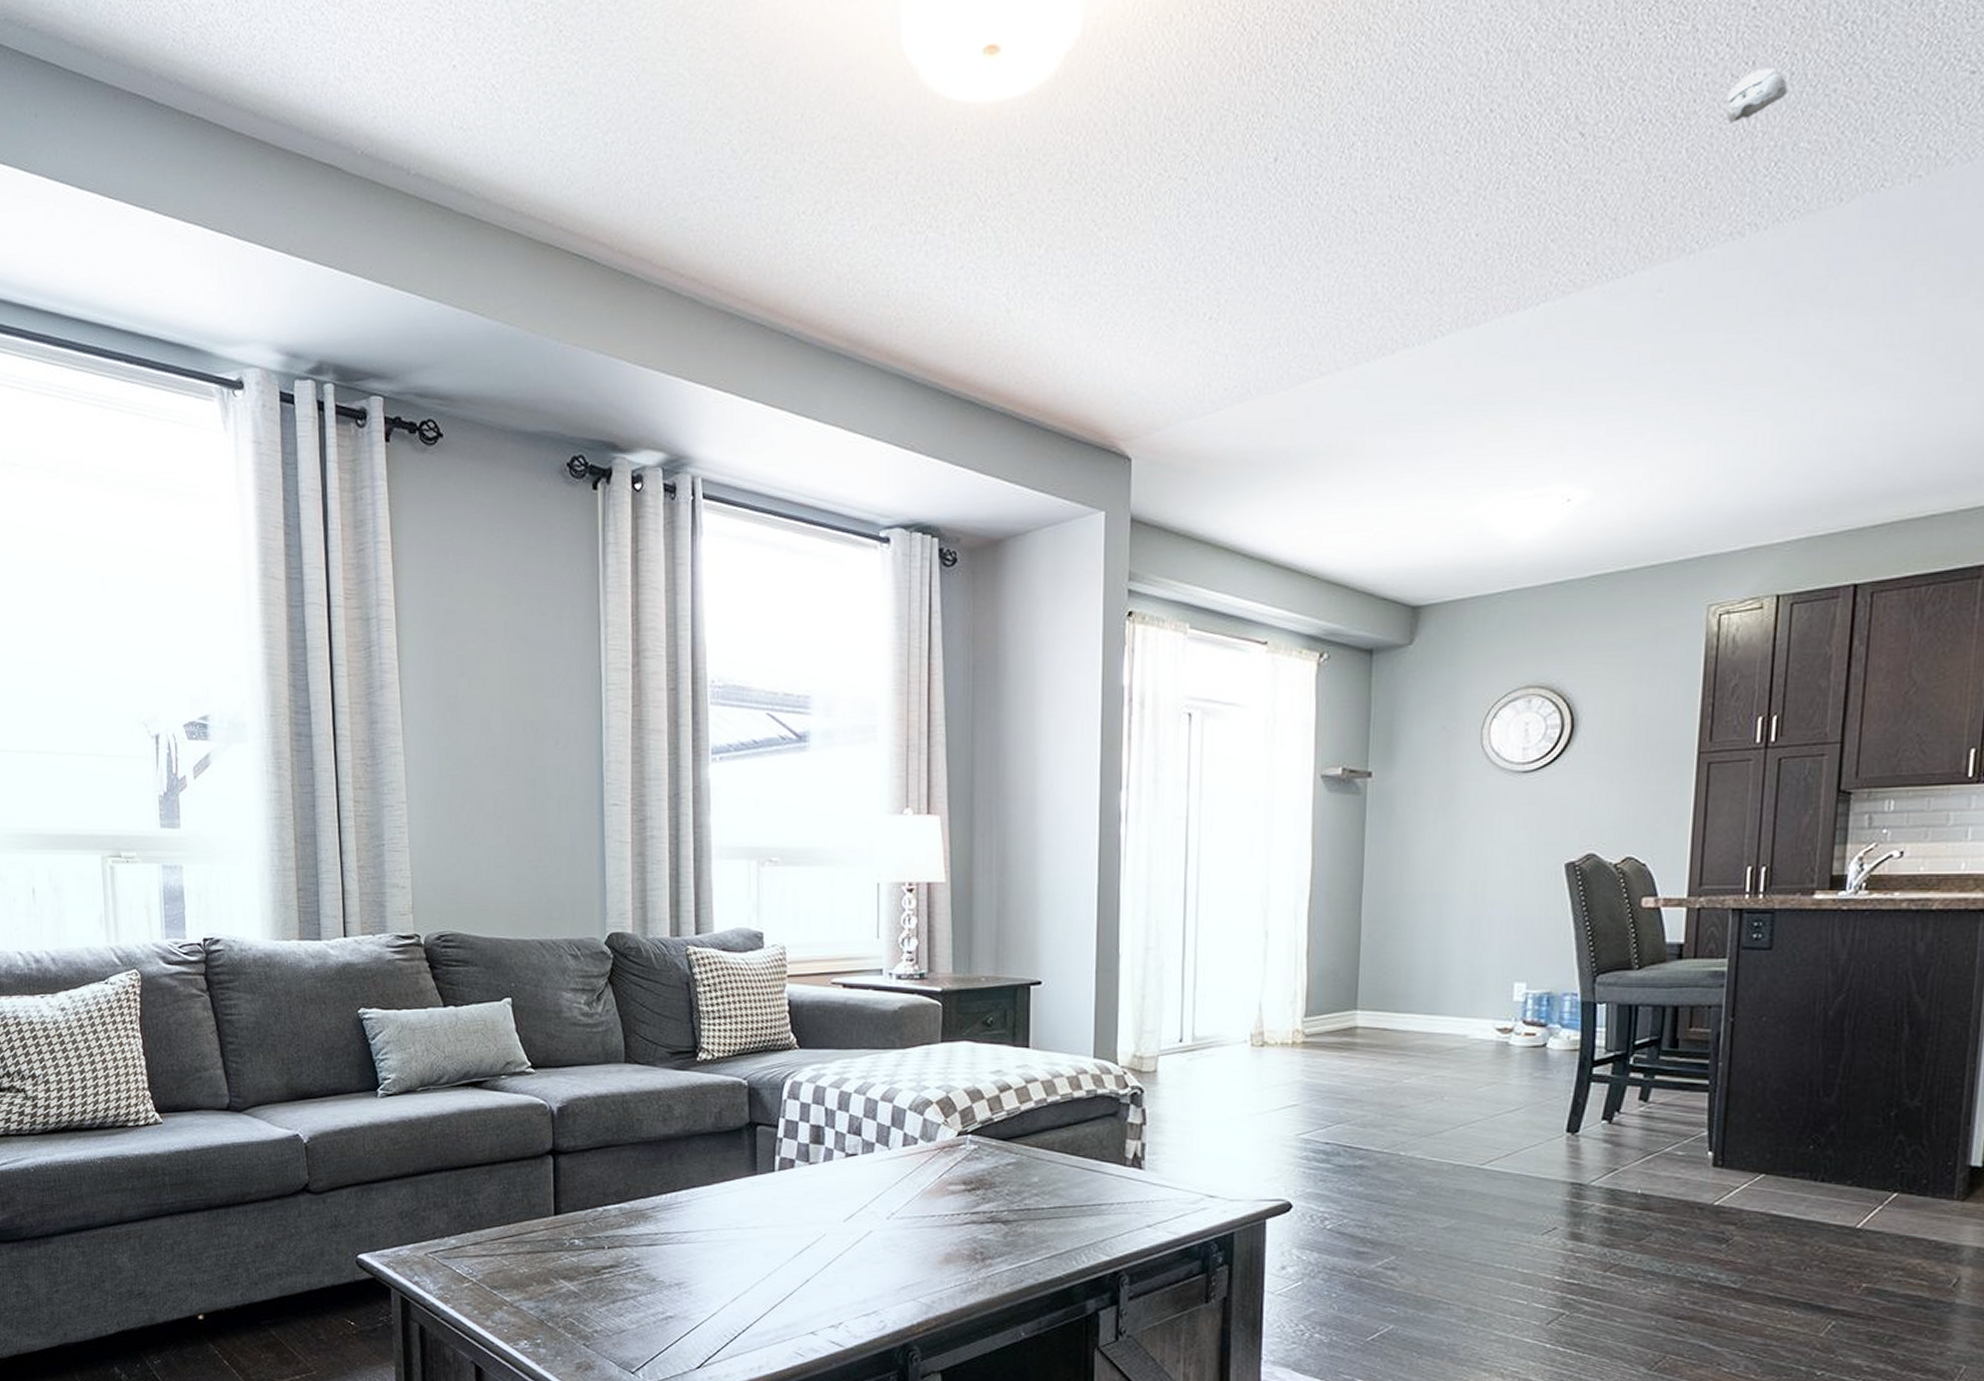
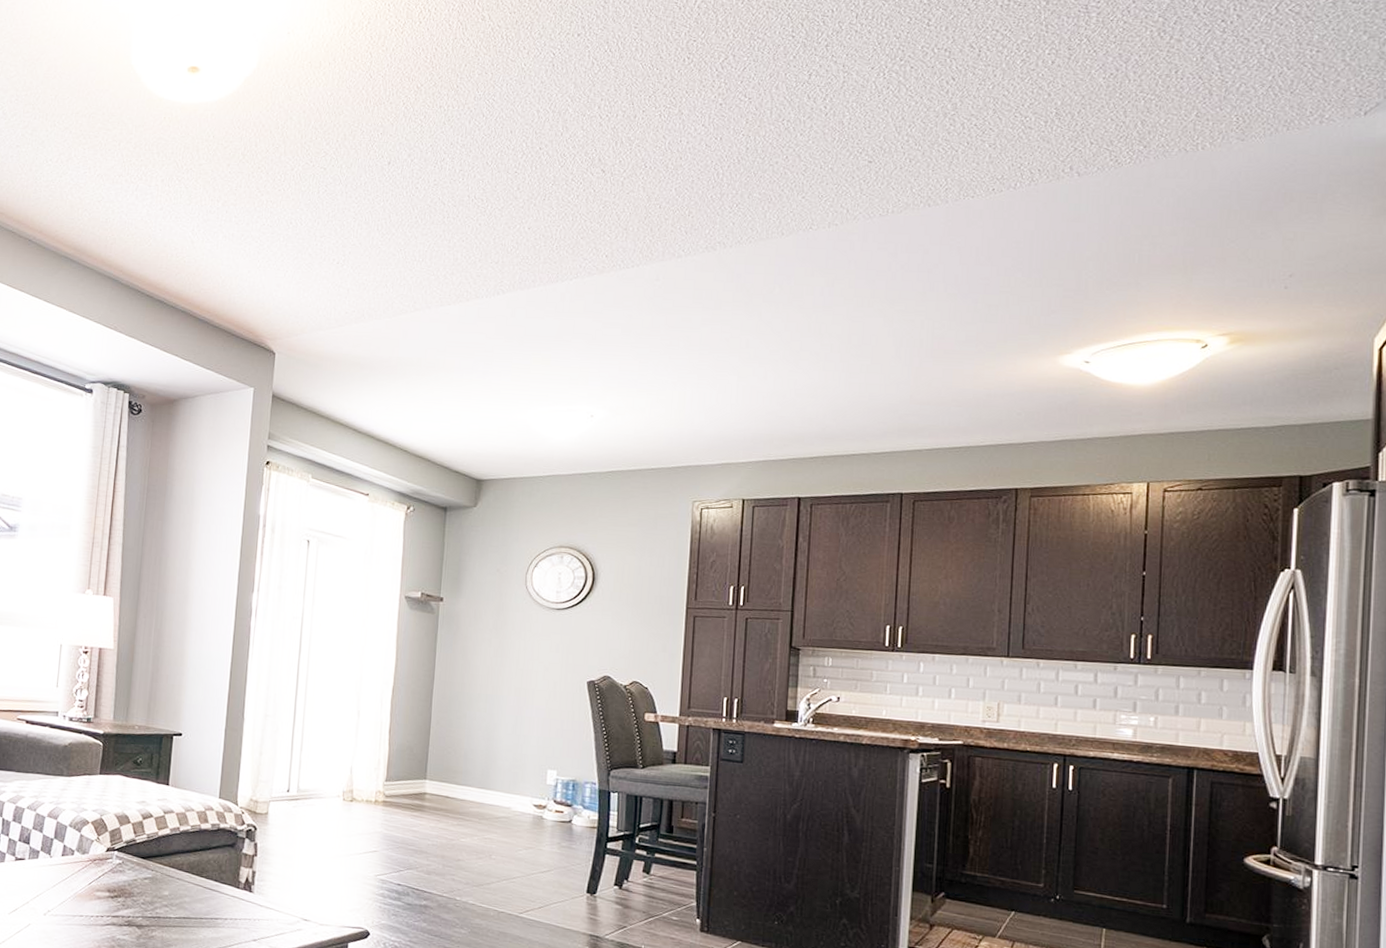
smoke detector: present [1725,68,1788,124] -> none [702,143,744,176]

